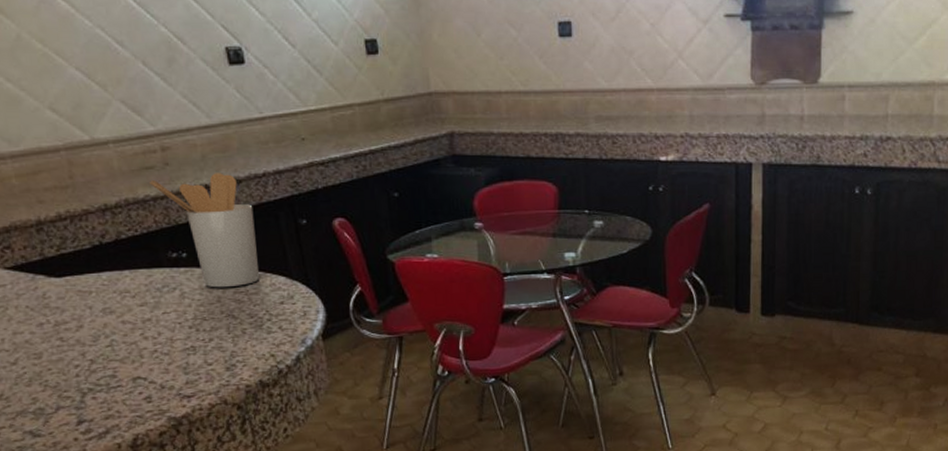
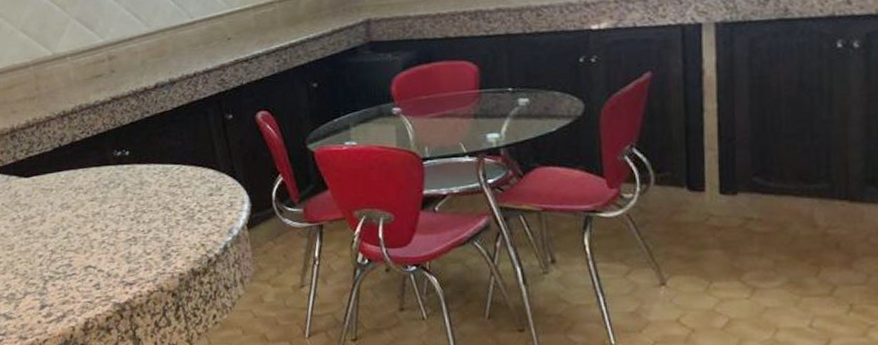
utensil holder: present [150,173,259,288] -> none [99,76,191,183]

